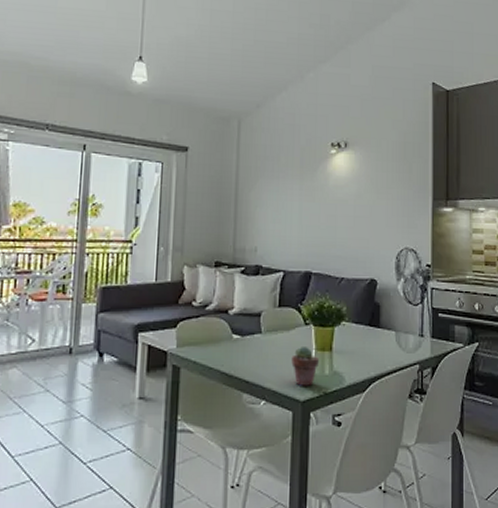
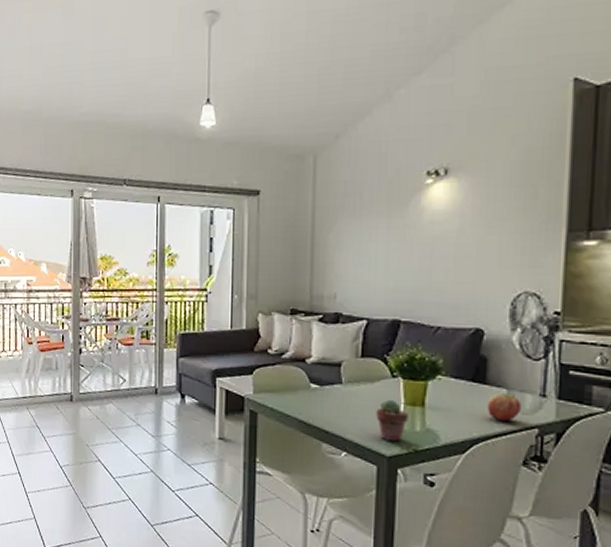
apple: none [380,334,407,361] -> present [486,392,522,422]

